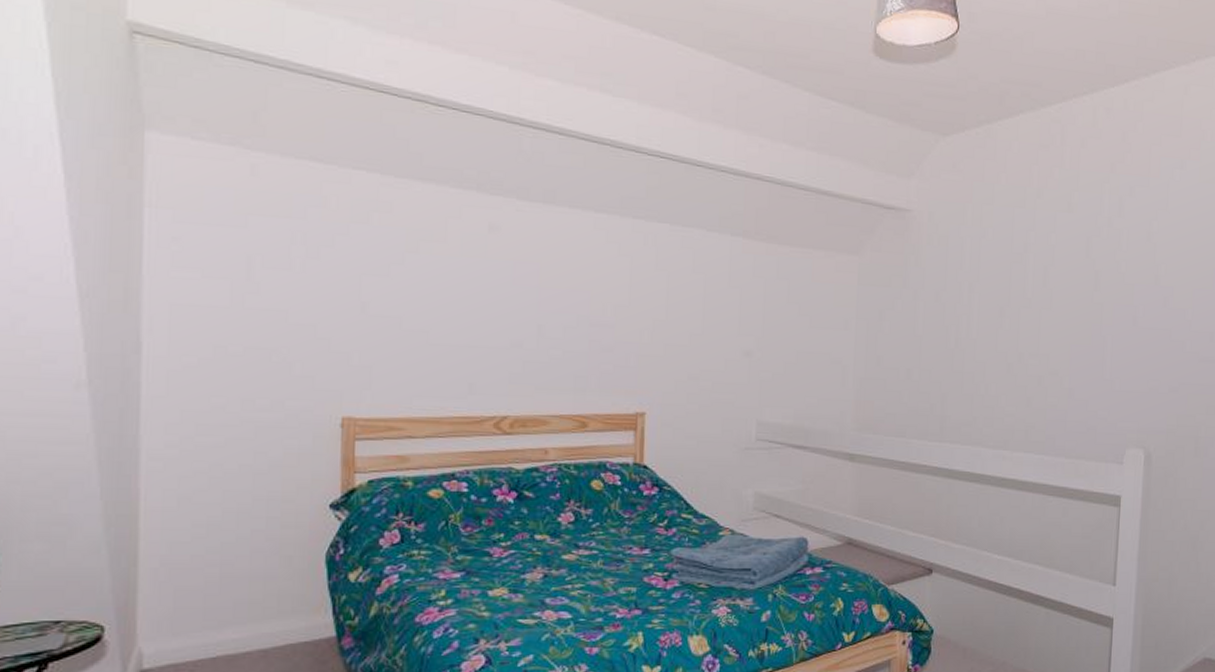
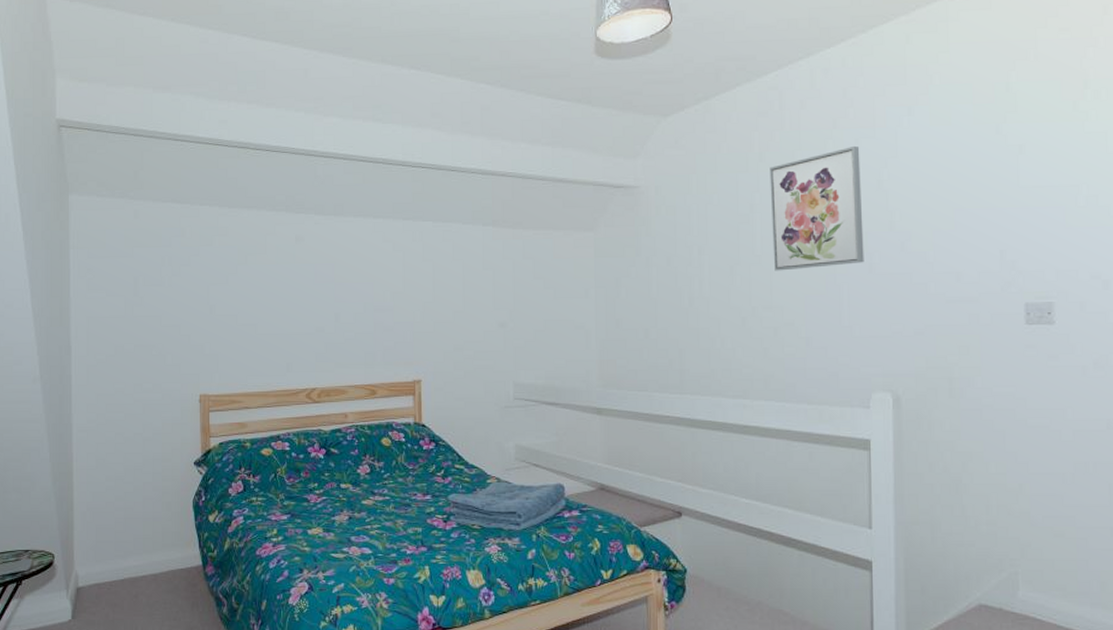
wall art: none [1043,193,1134,317] -> present [770,145,864,271]

